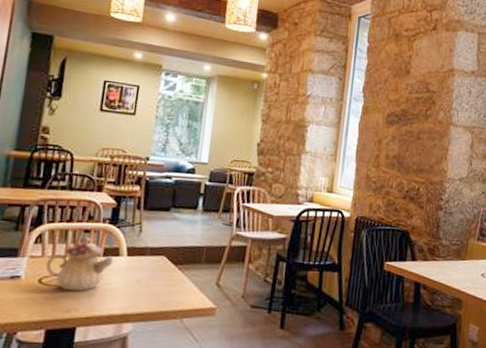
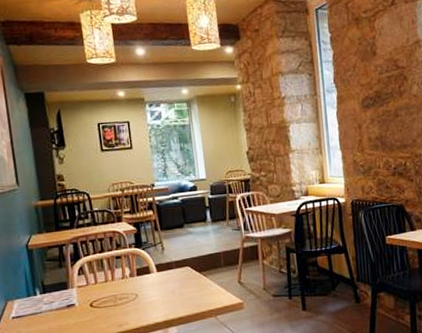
teapot: present [45,237,114,292] -> none [92,262,147,310]

